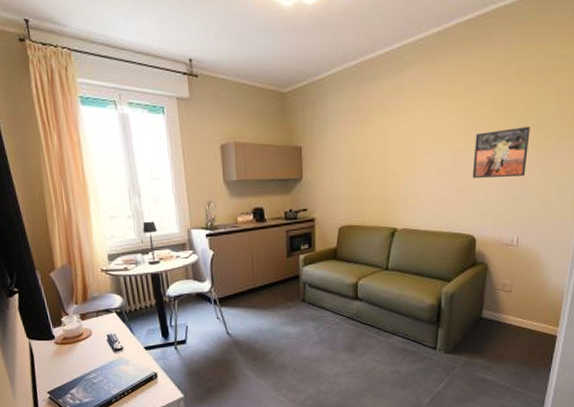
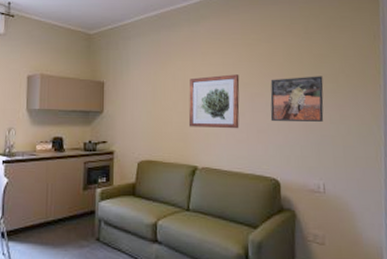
wall art: none [389,130,443,189] -> present [188,74,240,129]

